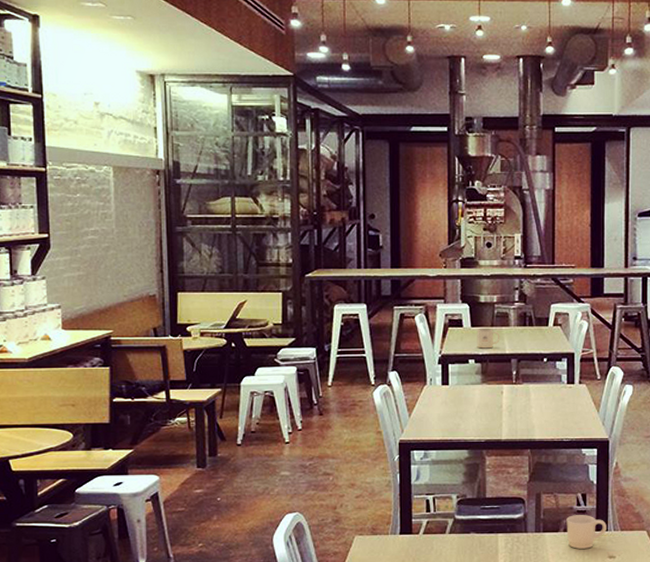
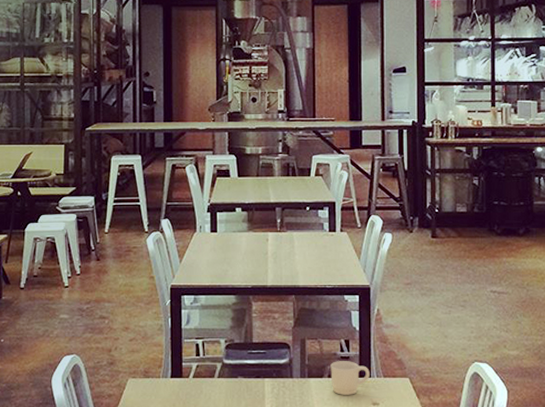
mug: present [477,328,500,349] -> none [243,178,265,198]

